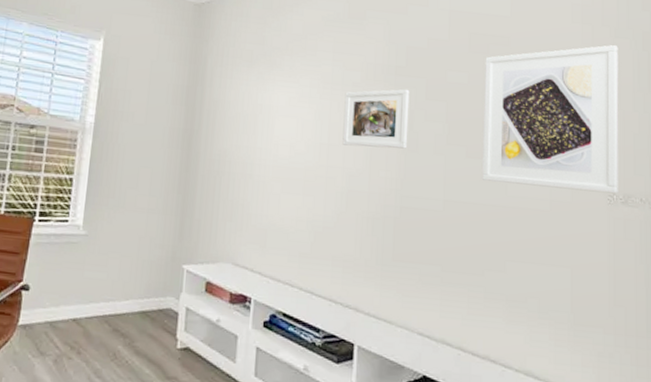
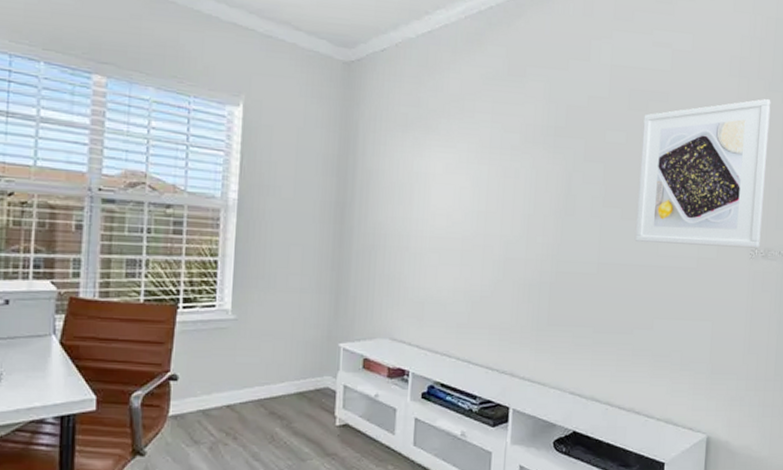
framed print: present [342,89,410,149] -> none [500,150,569,214]

